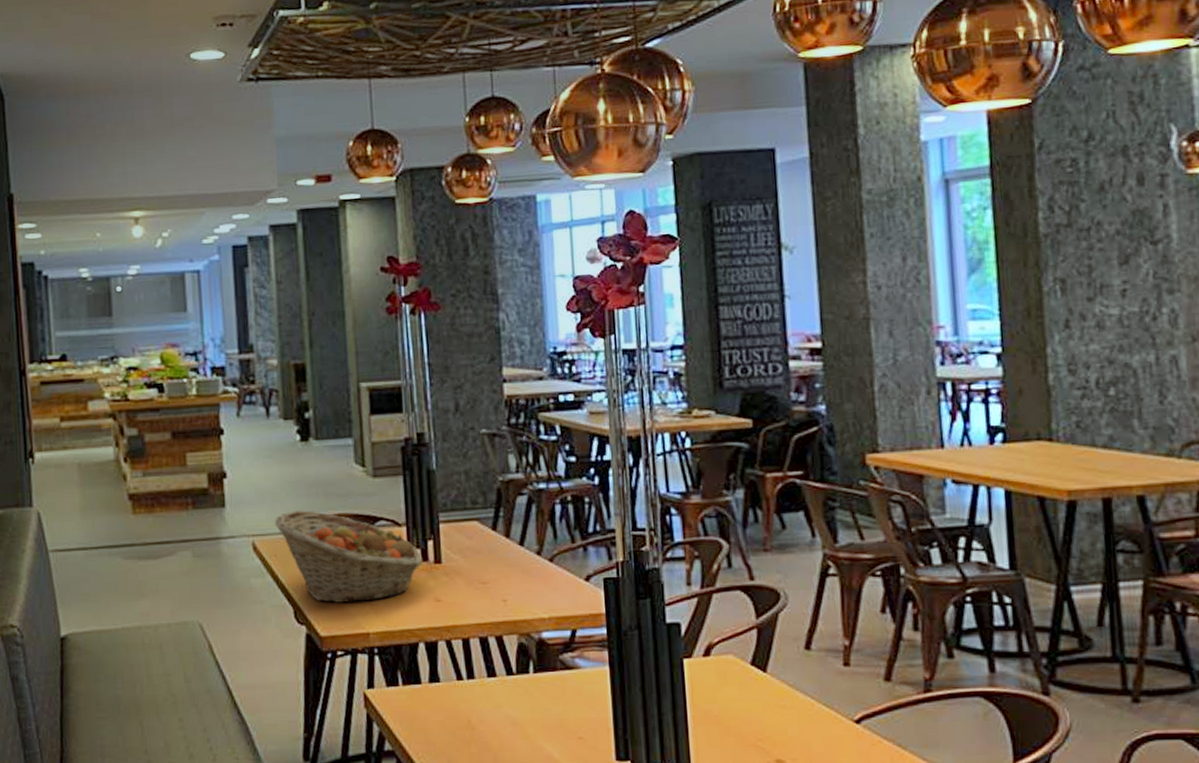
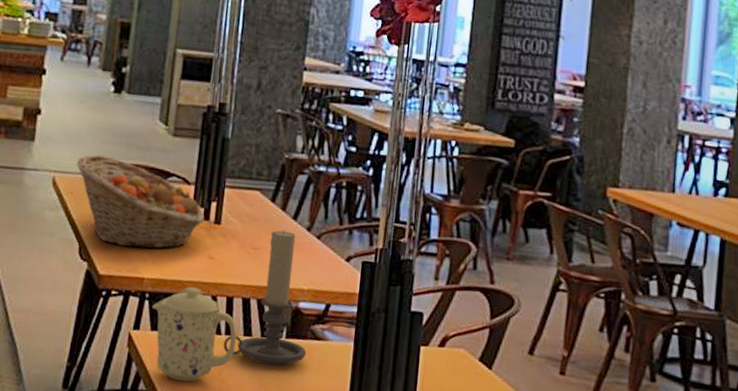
mug: none [383,634,481,735] -> present [152,287,237,382]
candle holder: none [467,558,560,704] -> present [223,230,307,366]

